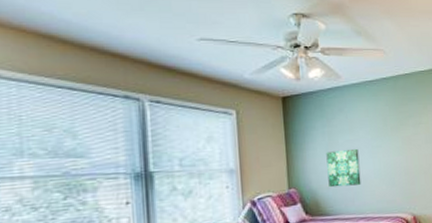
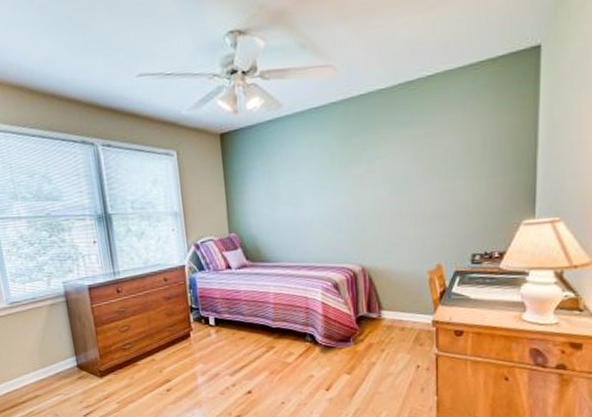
wall art: present [326,149,361,188] -> none [266,191,304,233]

